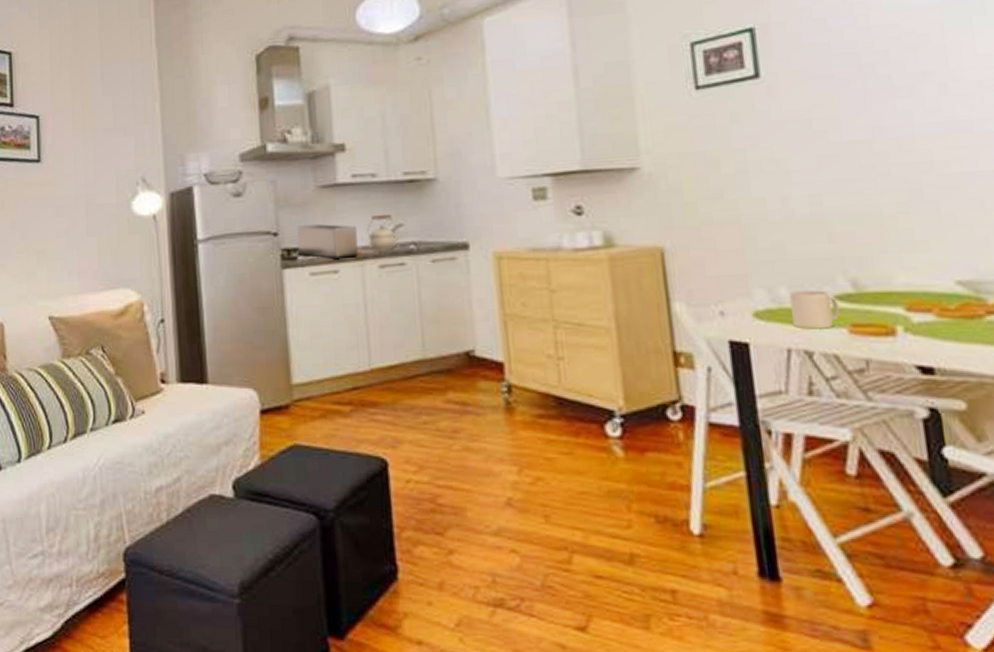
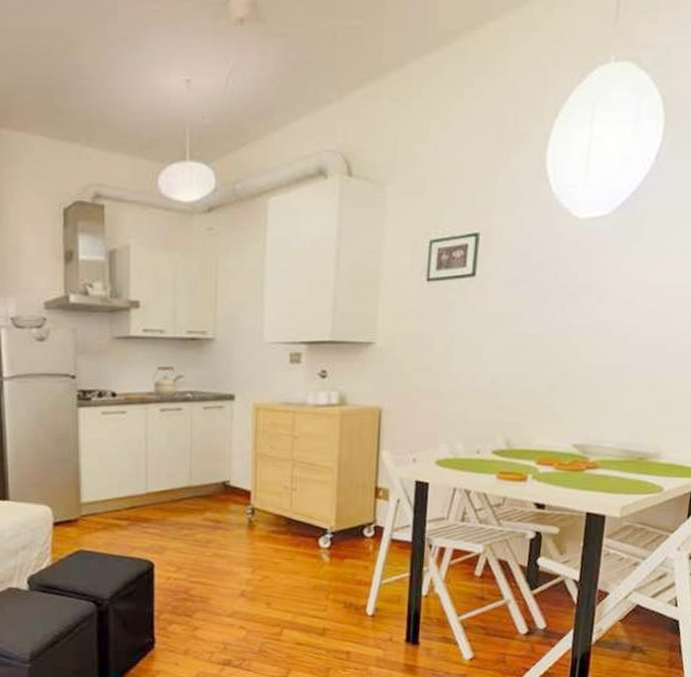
toaster: present [297,223,358,260] -> none [92,370,144,402]
mug: present [788,290,840,330] -> none [460,446,495,475]

